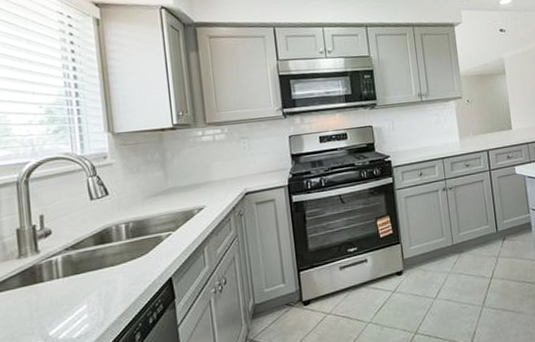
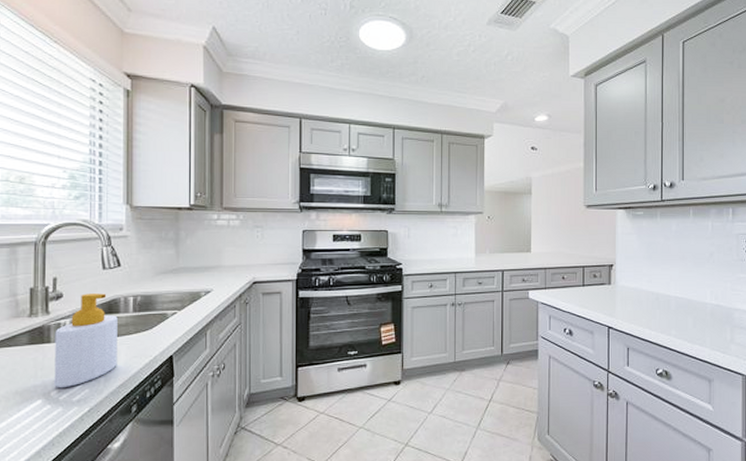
soap bottle: none [47,224,116,327] -> present [54,293,118,388]

